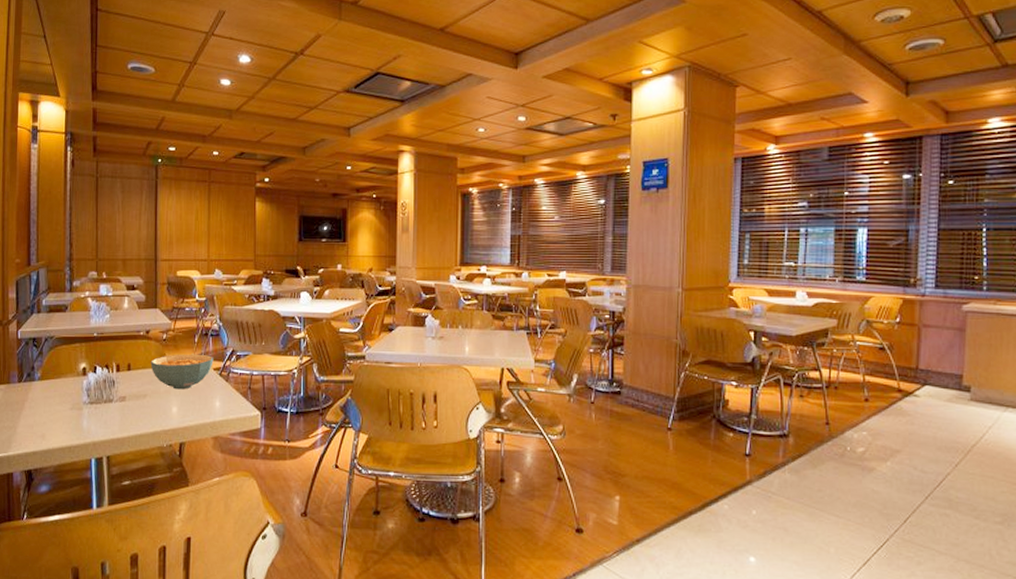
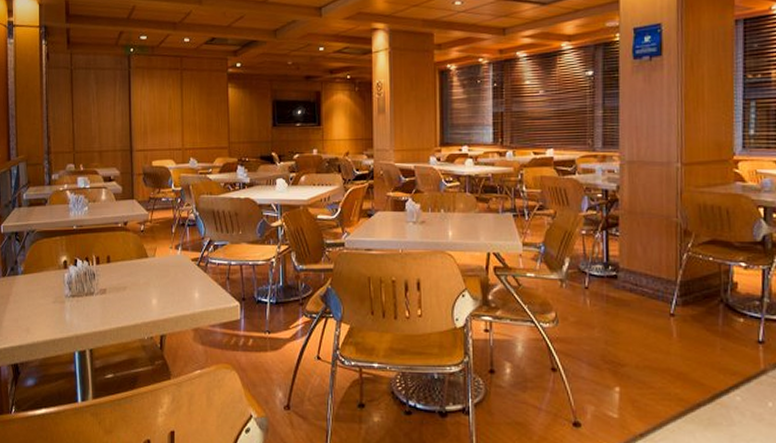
cereal bowl: present [150,354,214,390] -> none [129,244,191,281]

